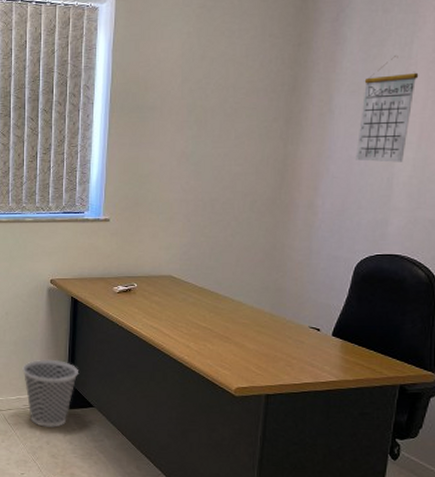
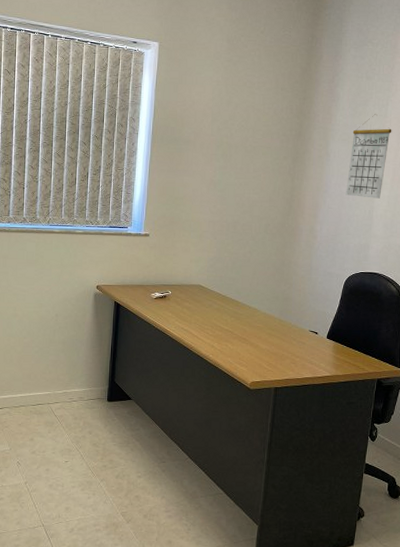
wastebasket: present [22,359,79,428] -> none [69,357,120,419]

